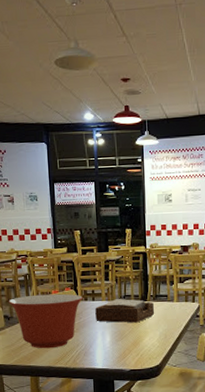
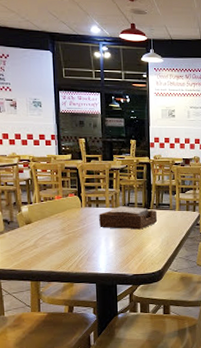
mixing bowl: present [8,293,83,349] -> none [8,199,87,254]

